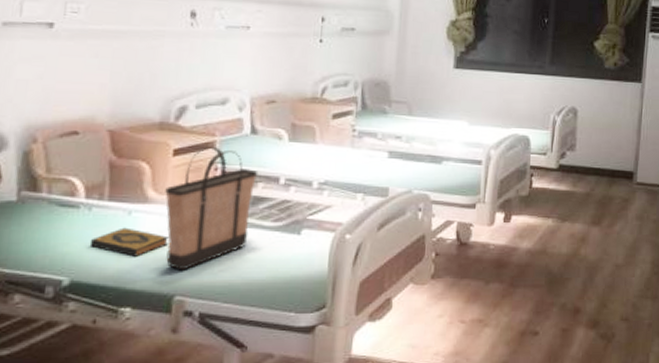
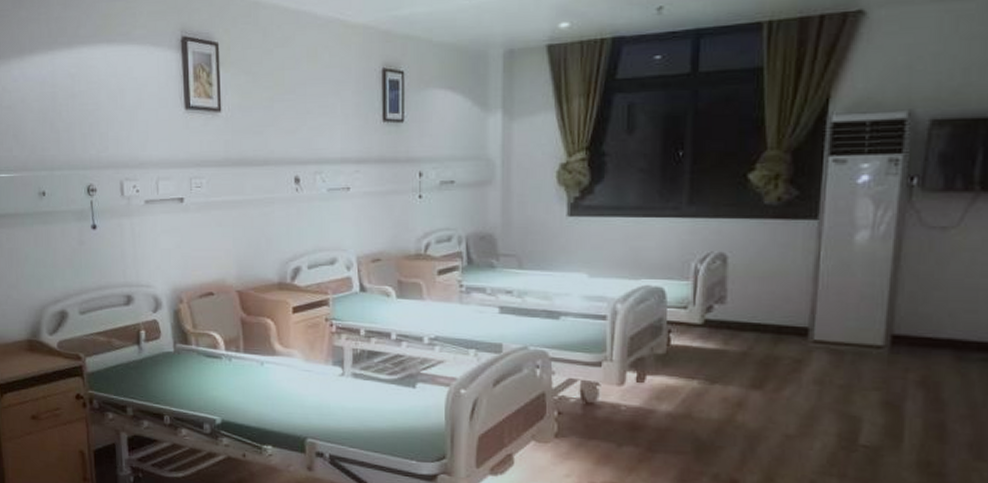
hardback book: present [89,227,168,257] -> none [233,376,296,402]
shopping bag: present [165,147,258,271] -> none [289,305,370,416]

